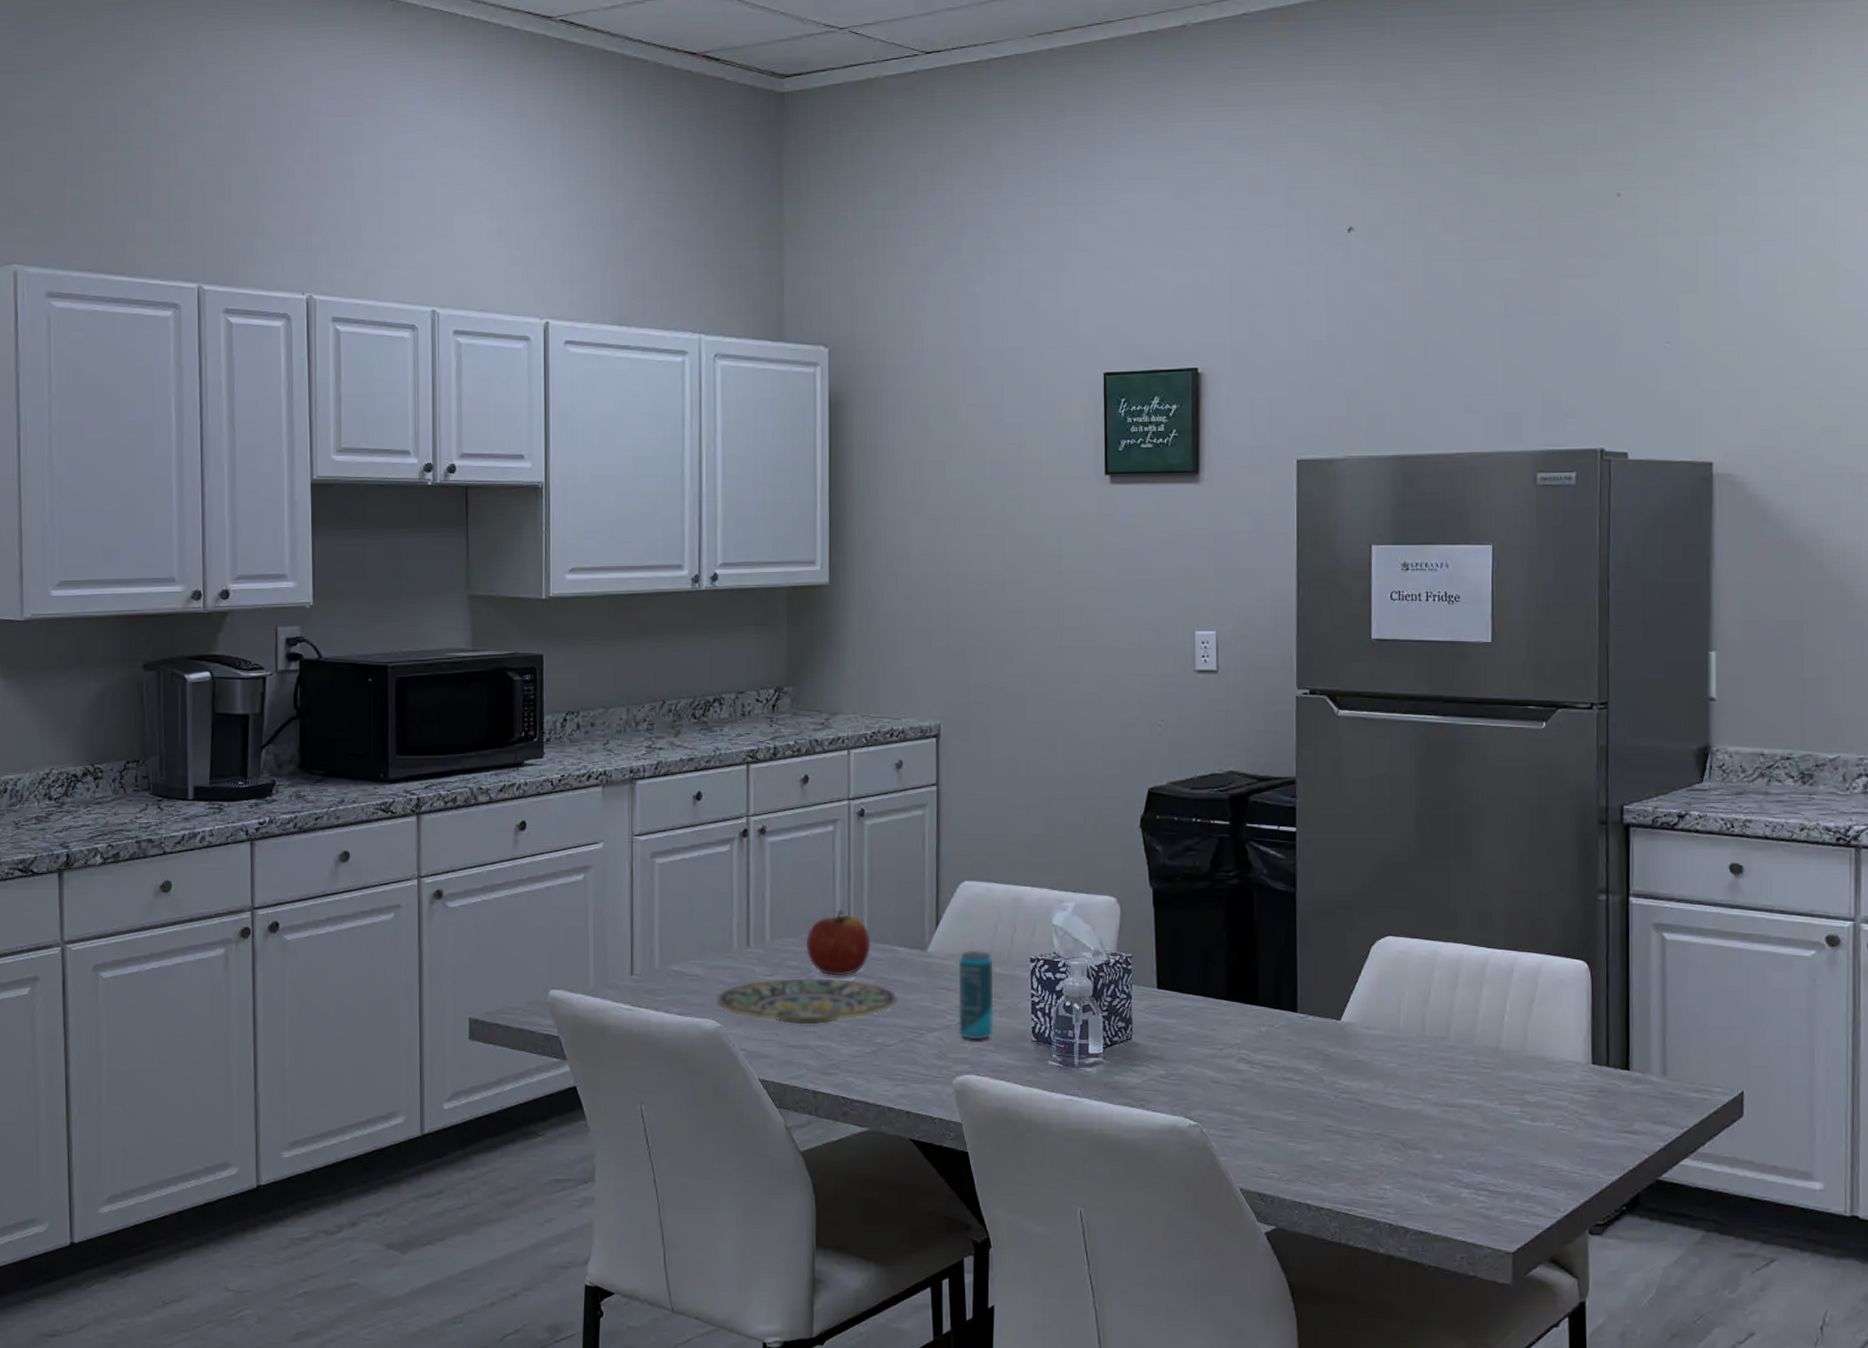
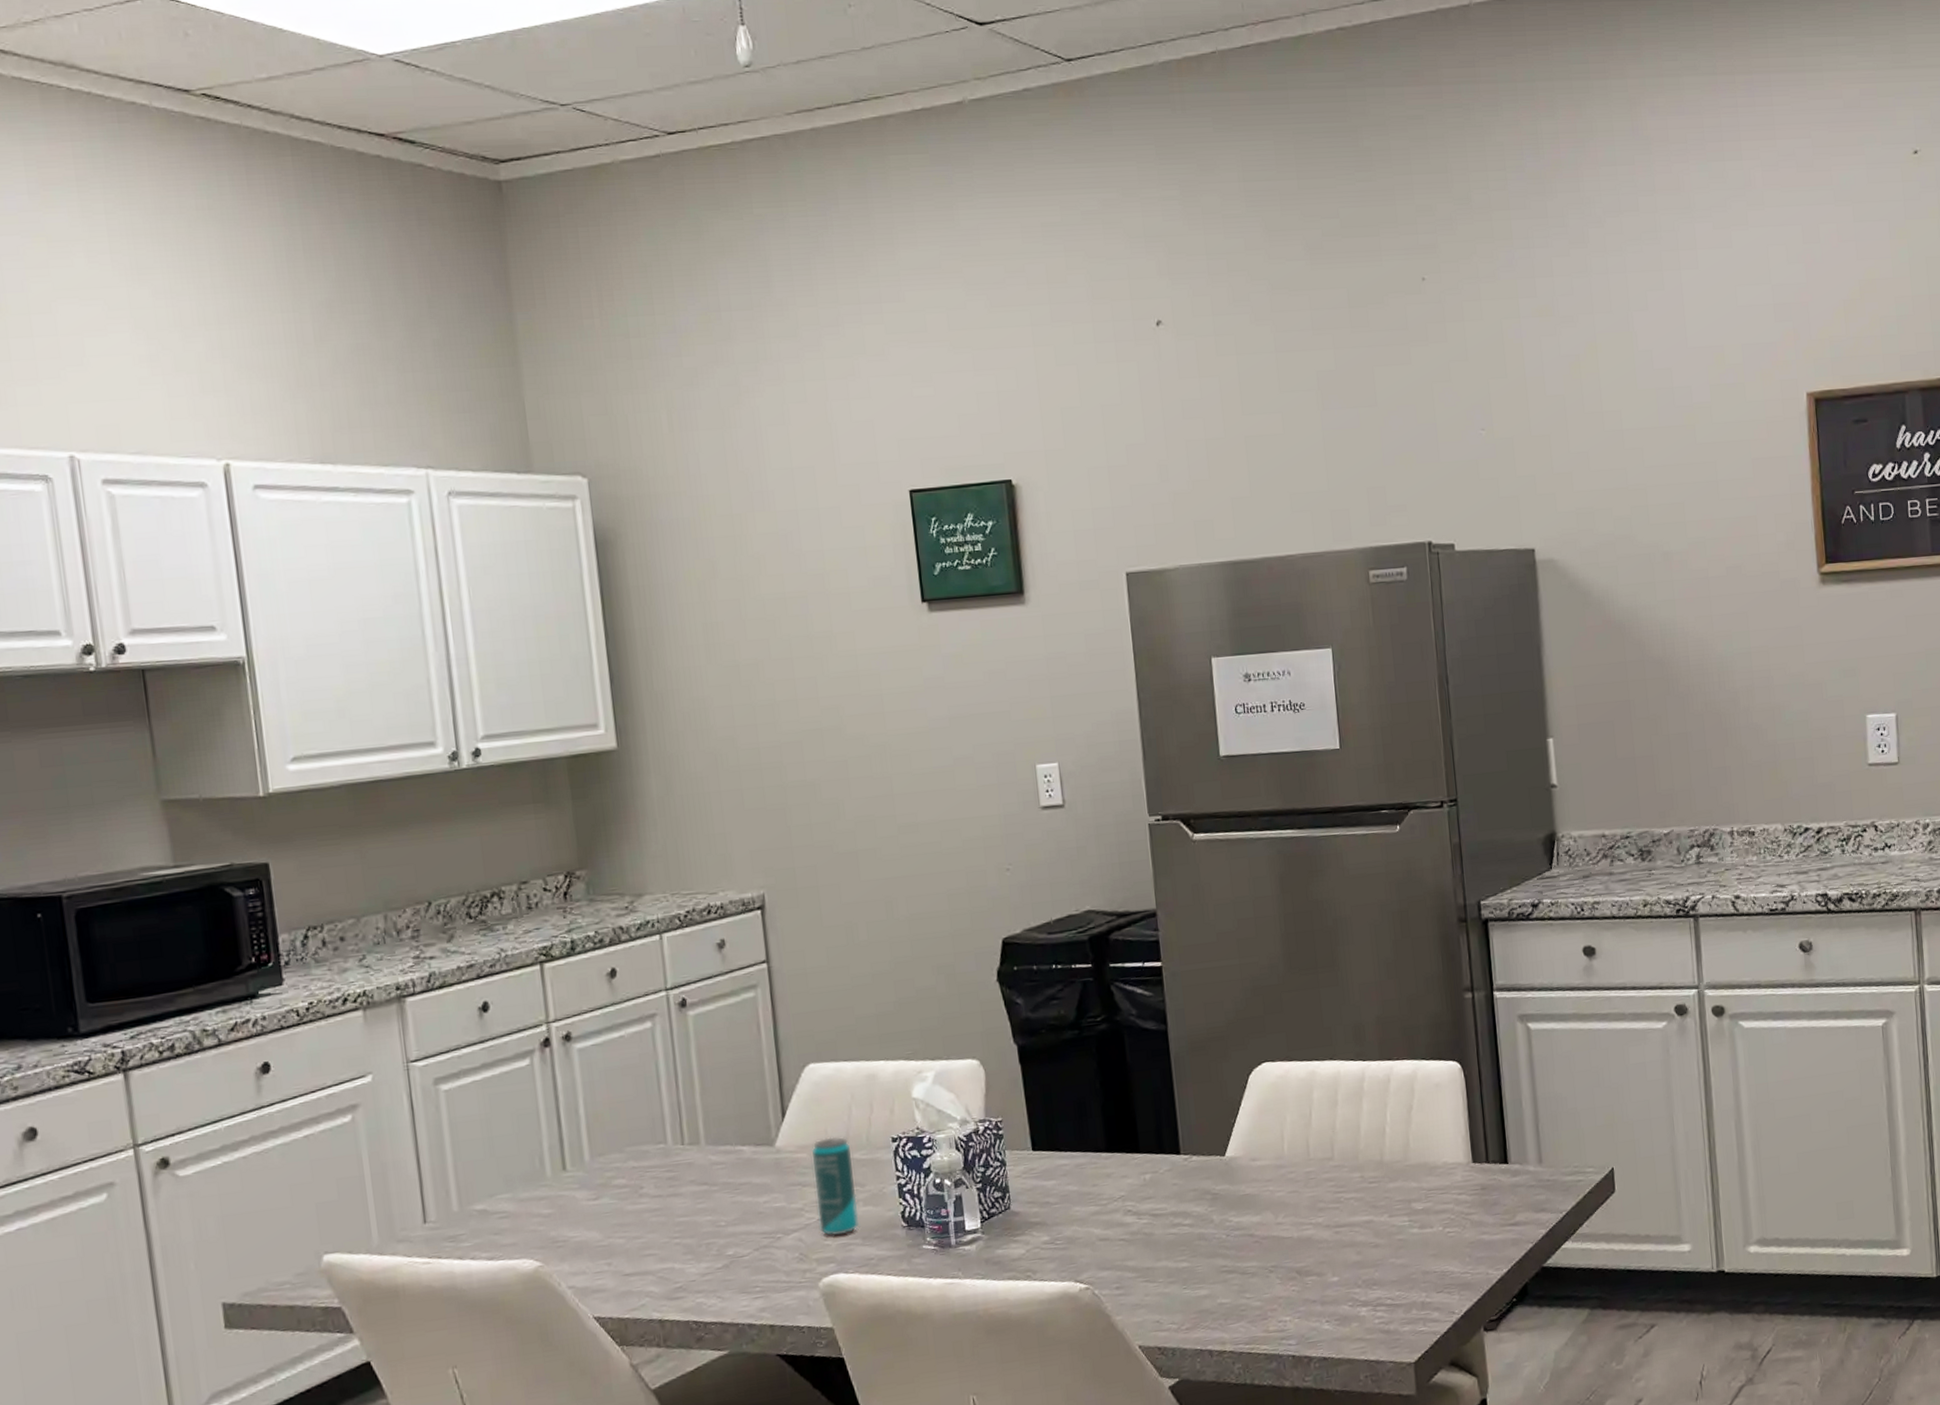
plate: present [716,978,898,1025] -> none [532,1190,747,1250]
apple: present [805,910,870,976] -> none [632,1114,710,1190]

